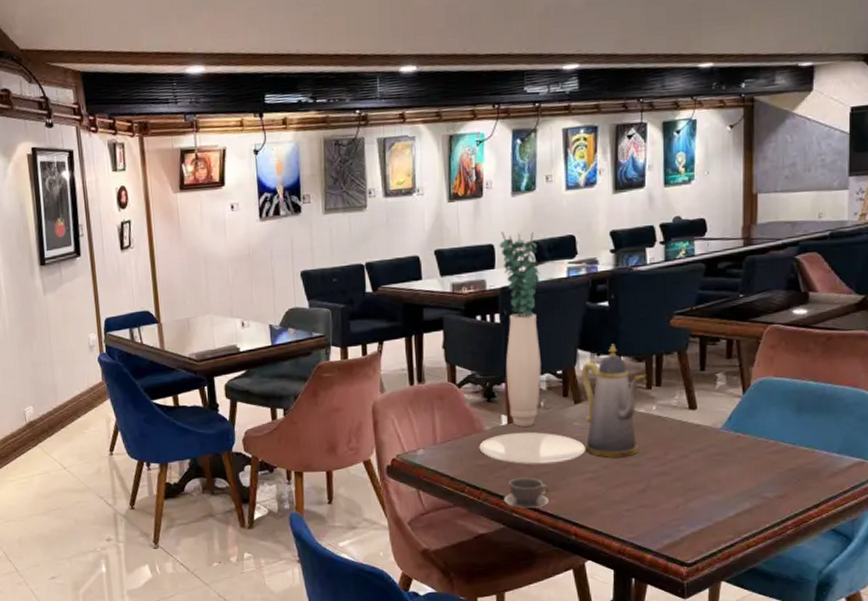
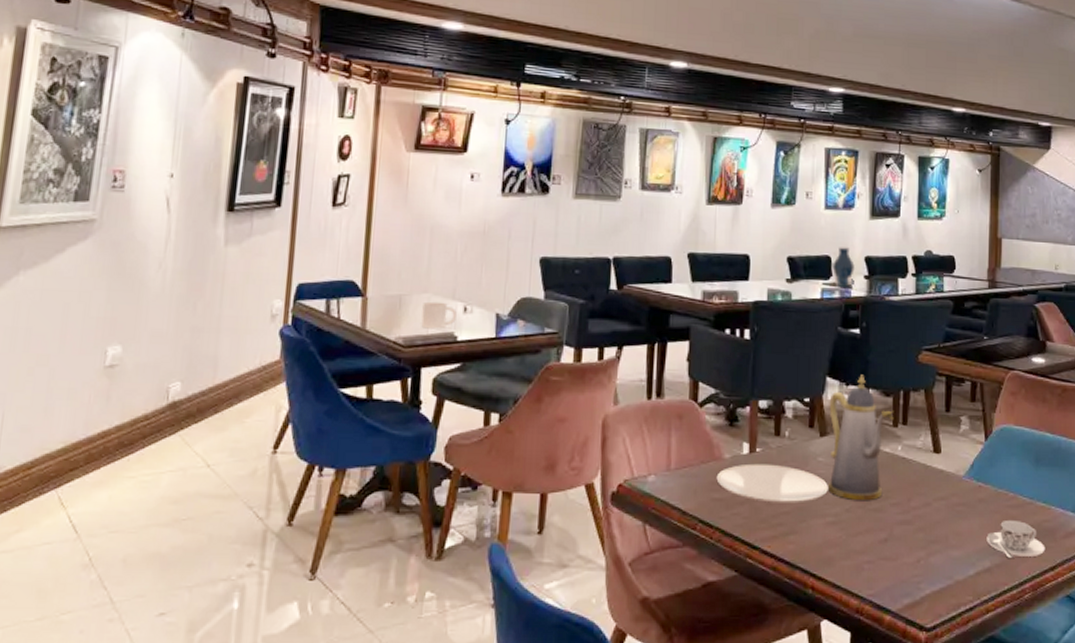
mug: none [207,320,237,344] -> present [421,301,457,329]
vase: present [499,231,541,427] -> none [751,243,794,458]
teacup: present [504,477,550,509] -> none [739,517,788,554]
vase: none [577,224,600,265] -> present [832,247,855,289]
teacup: none [746,464,809,499] -> present [986,519,1045,558]

